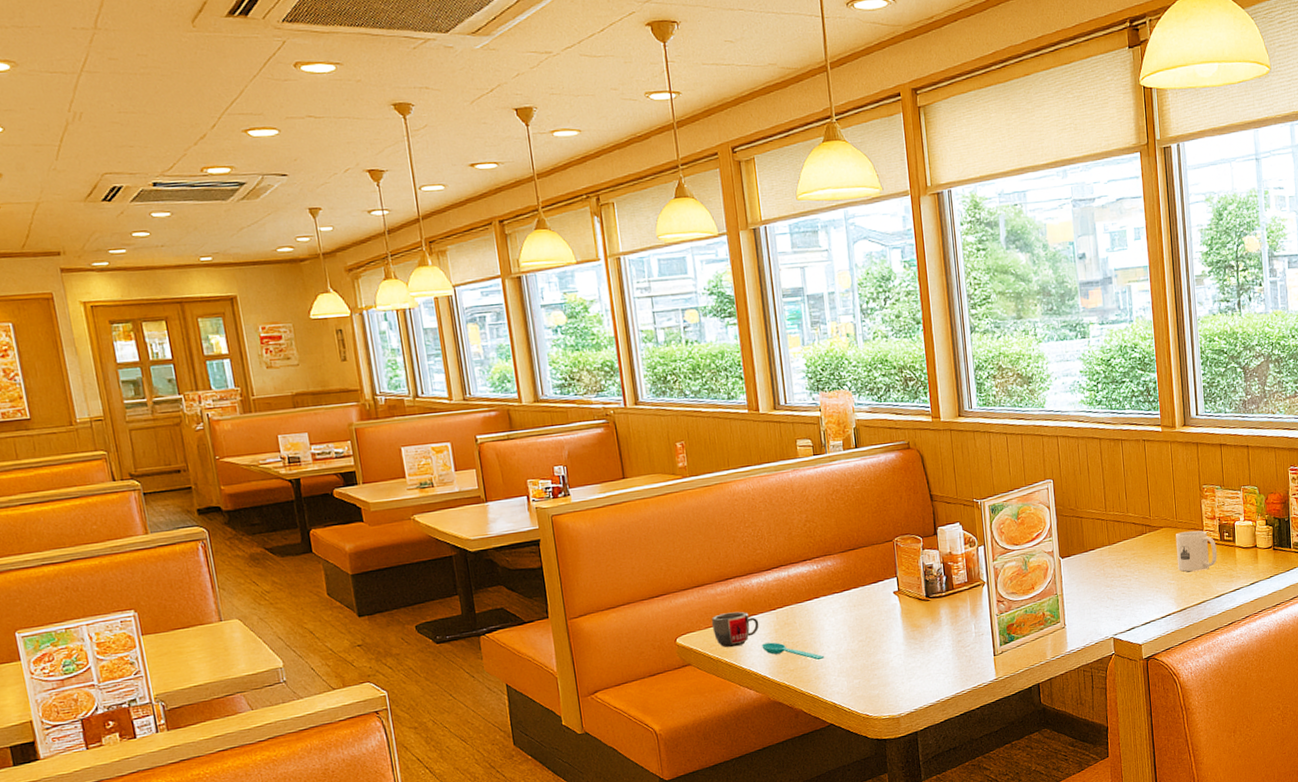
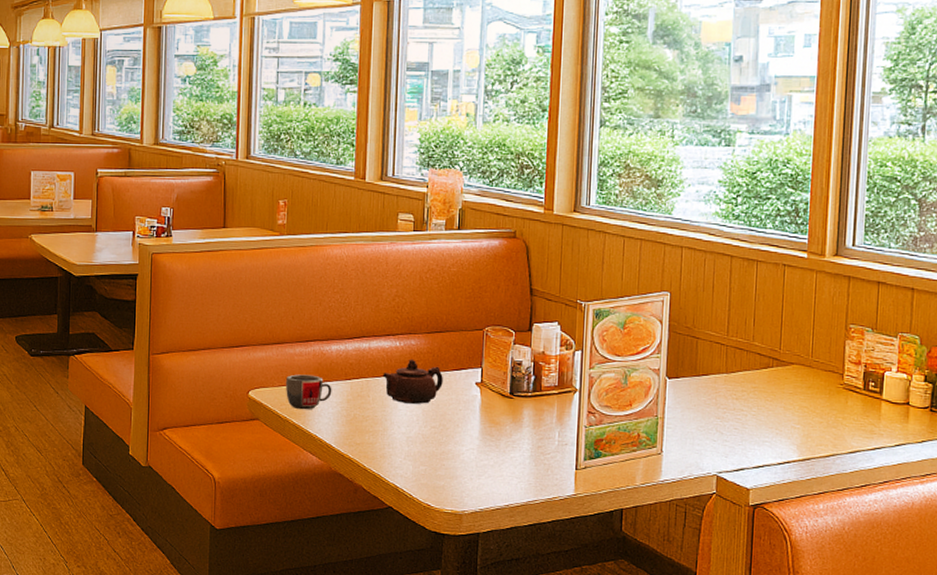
spoon: present [762,642,825,661] -> none [331,411,394,439]
teapot: none [805,579,863,624] -> present [382,359,443,405]
mug: present [1176,530,1217,572] -> none [805,372,858,420]

